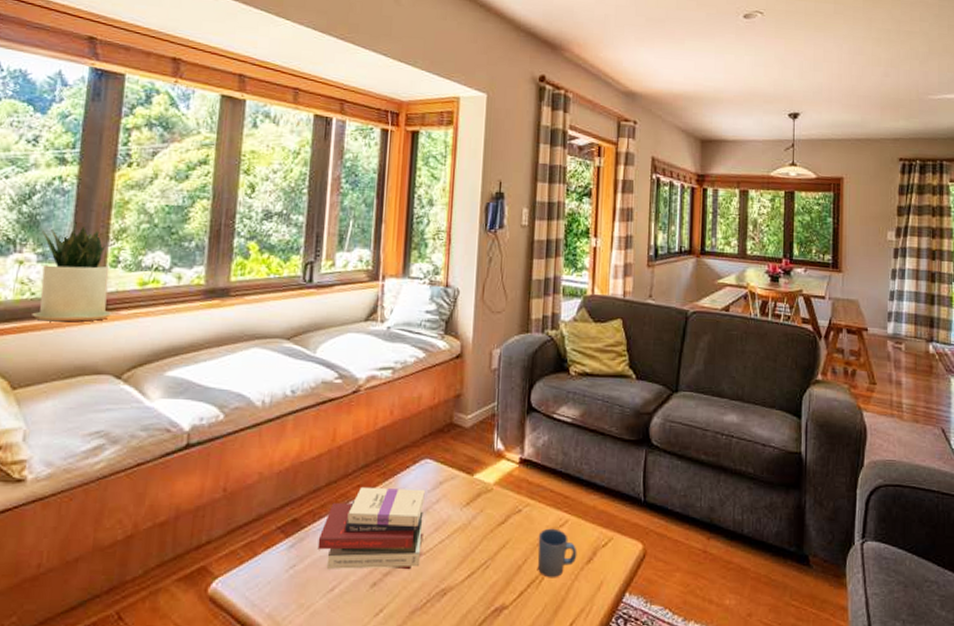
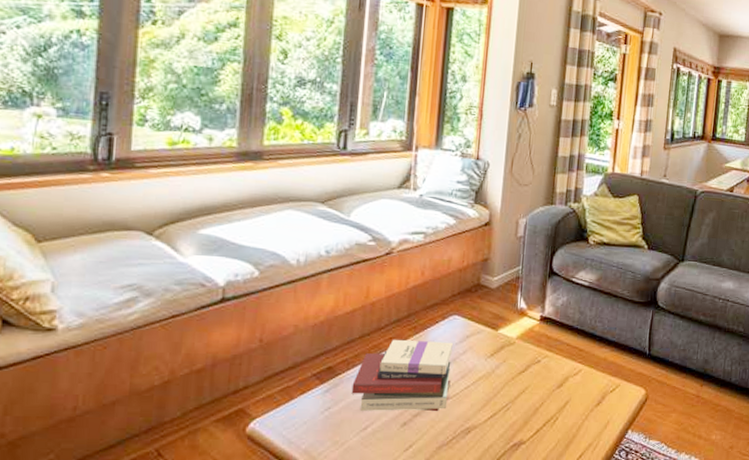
planter: present [32,227,113,322] -> none [54,82,141,179]
mug: present [537,528,577,578] -> none [553,376,589,418]

